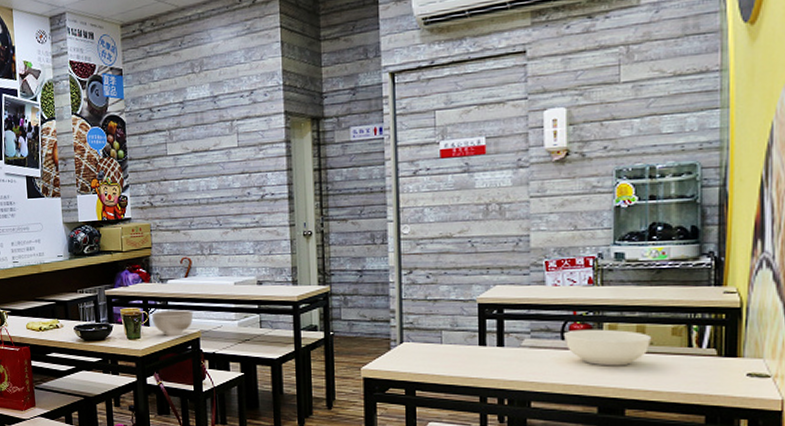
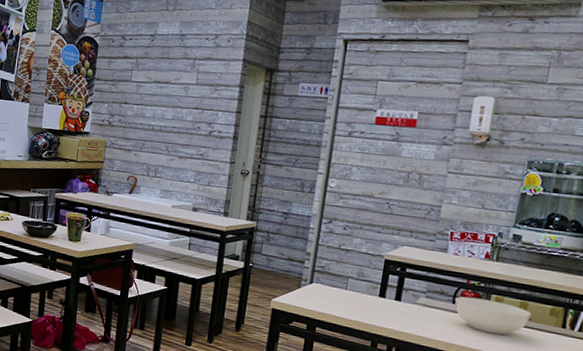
soup bowl: present [151,310,194,336] -> none [93,220,132,245]

